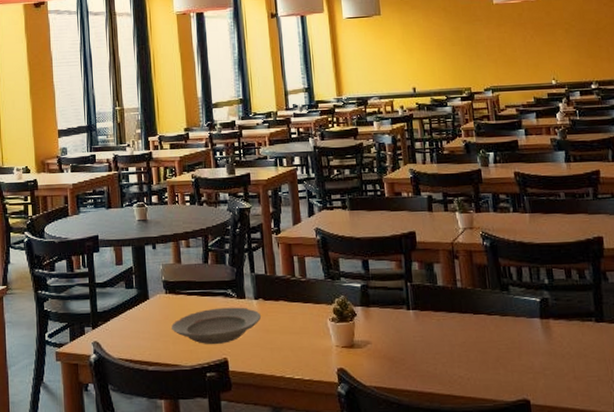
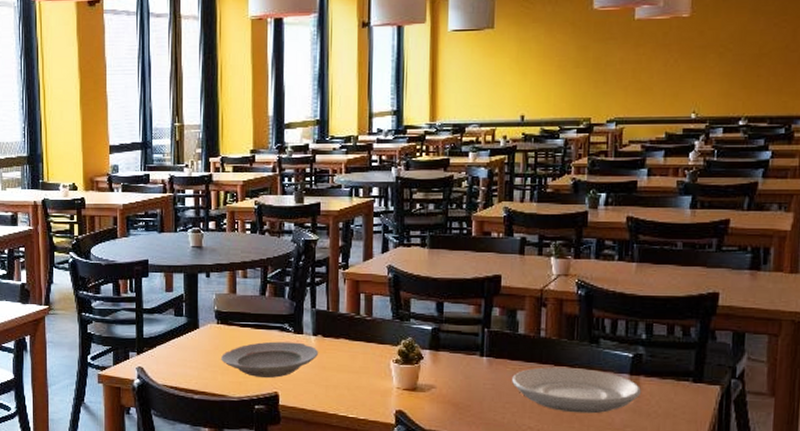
plate: none [438,315,554,359] -> present [512,367,642,414]

